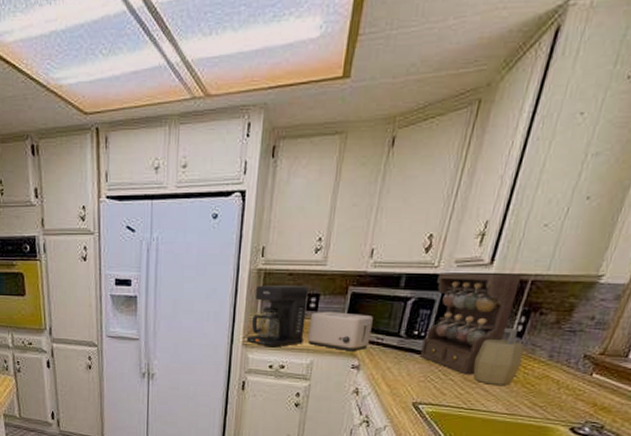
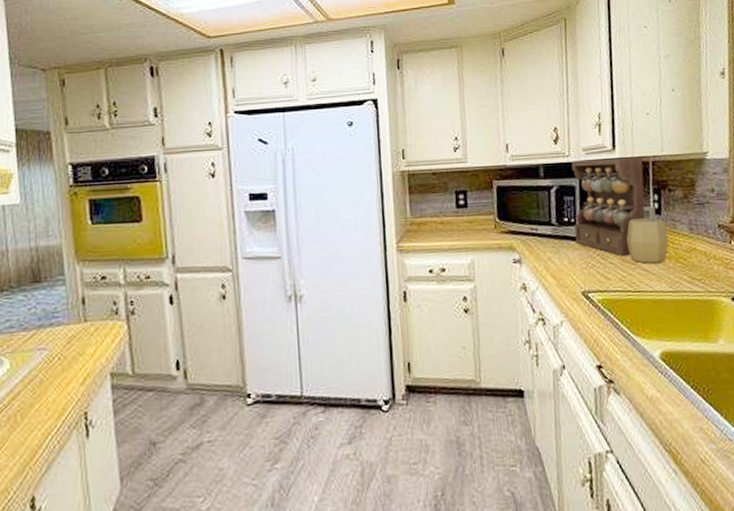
coffee maker: present [246,284,309,348] -> none [399,183,460,251]
toaster: present [308,311,373,352] -> none [461,206,525,246]

